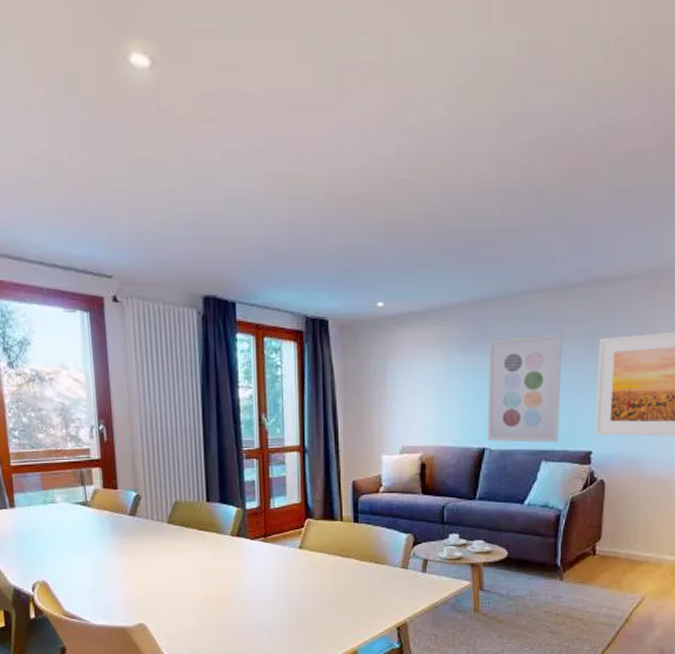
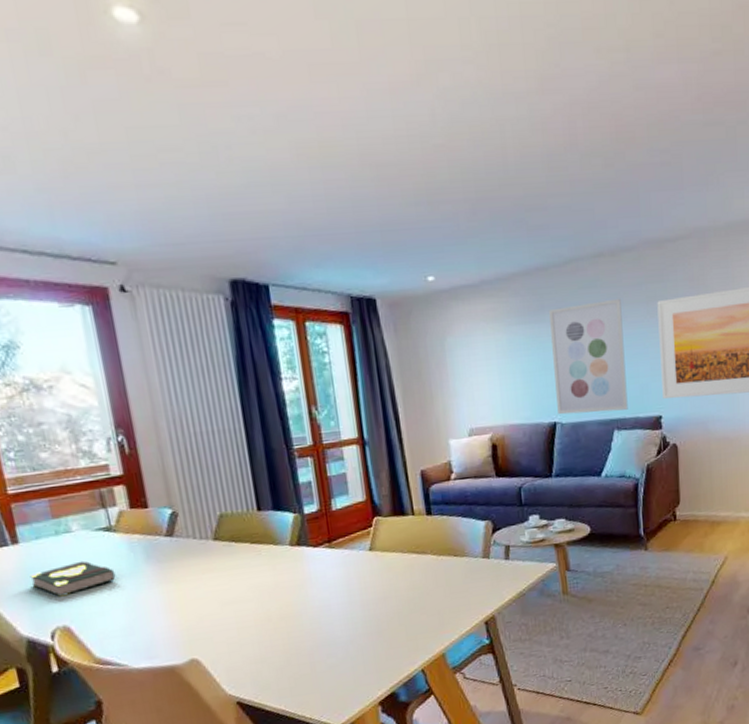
book: none [21,528,87,556] -> present [29,561,116,597]

